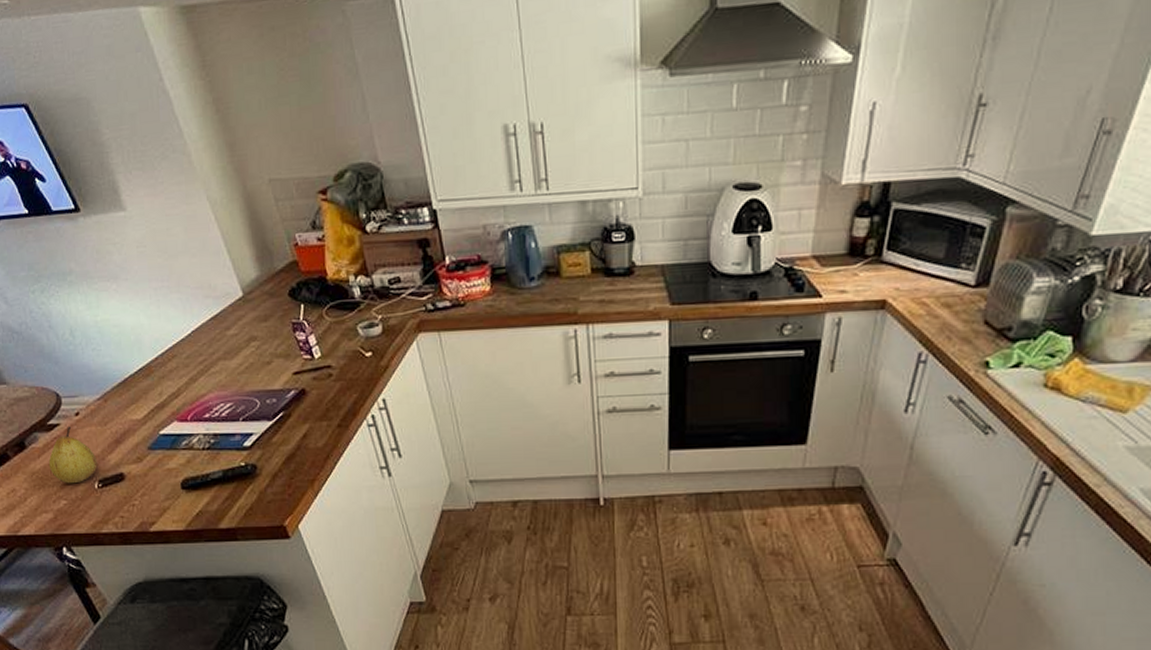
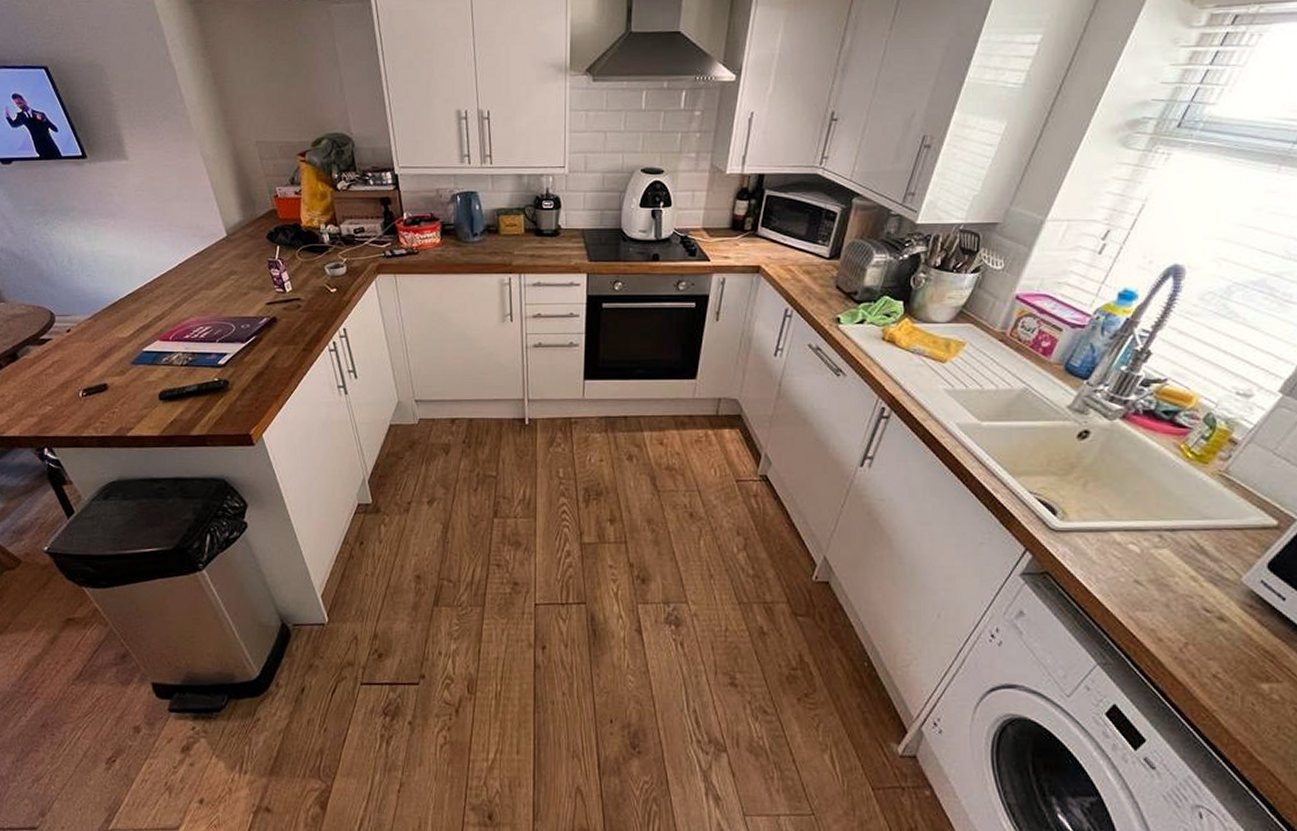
fruit: present [48,426,98,484] -> none [38,341,84,392]

